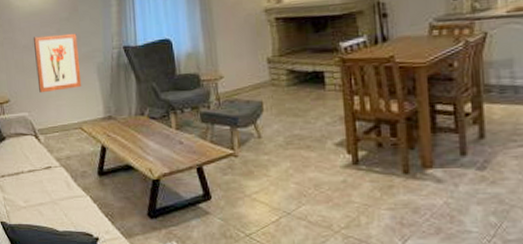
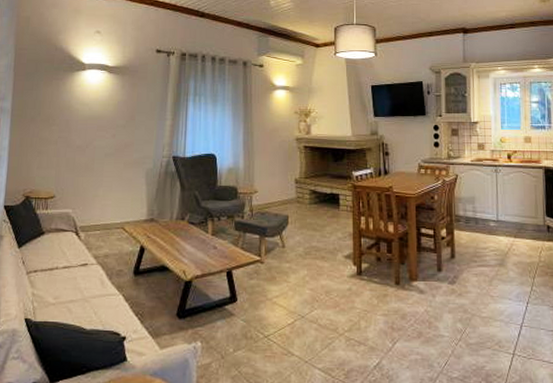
wall art: present [33,33,82,93] -> none [86,139,131,192]

